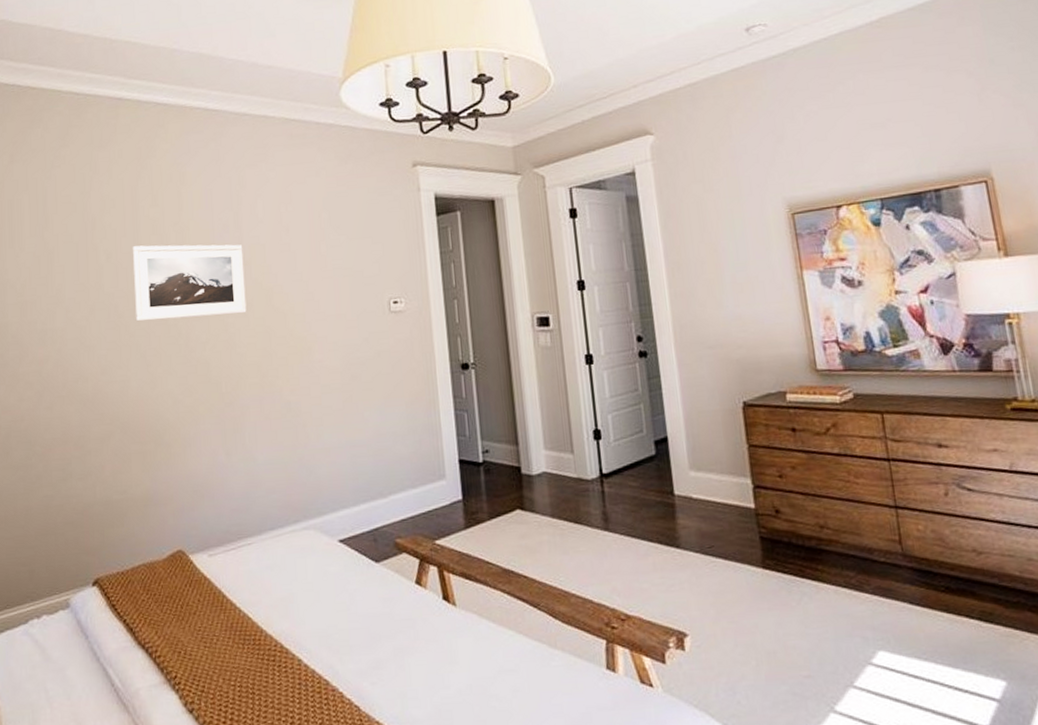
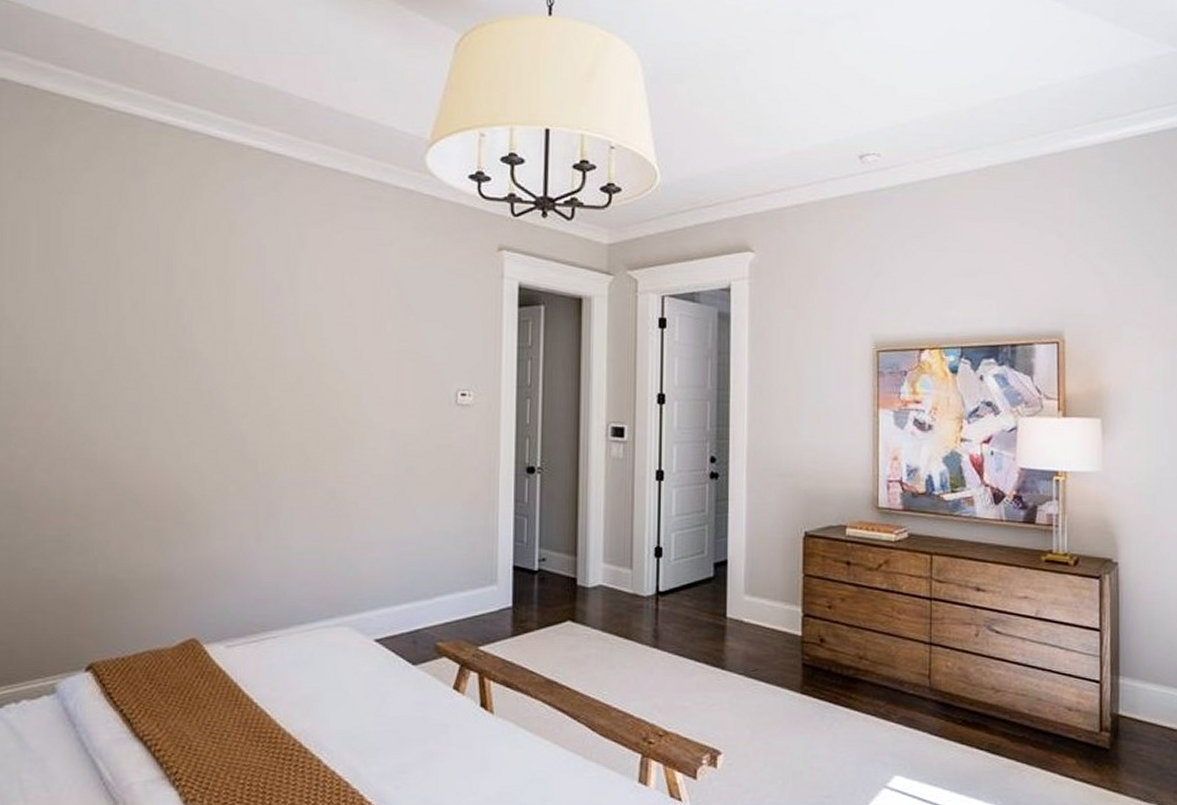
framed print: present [132,244,247,322] -> none [161,297,297,388]

